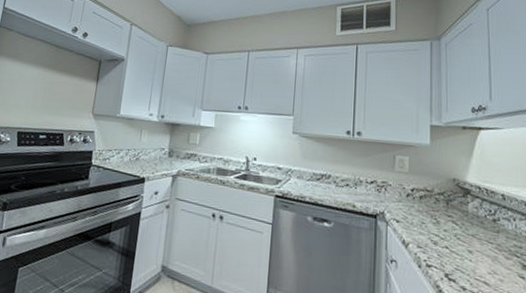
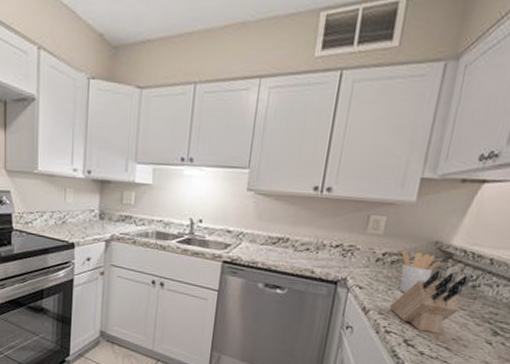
knife block: none [426,205,490,268] -> present [389,270,470,334]
utensil holder: none [428,186,462,227] -> present [399,250,441,293]

